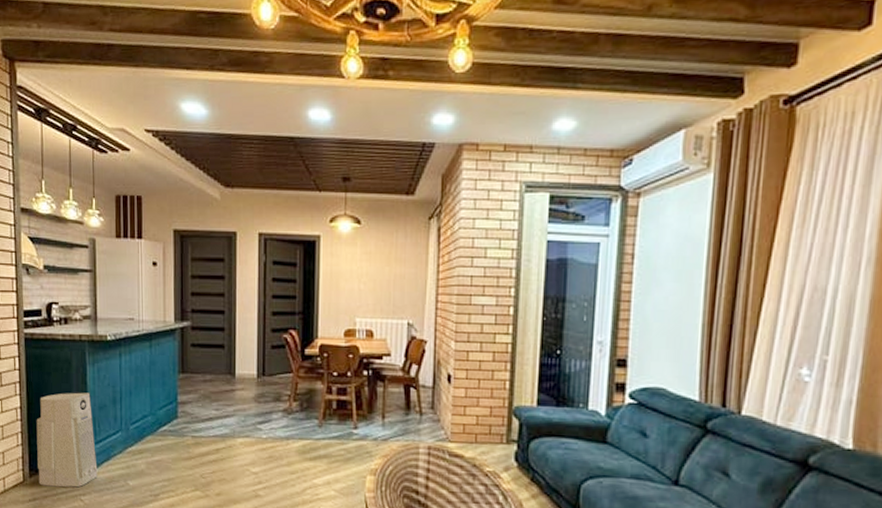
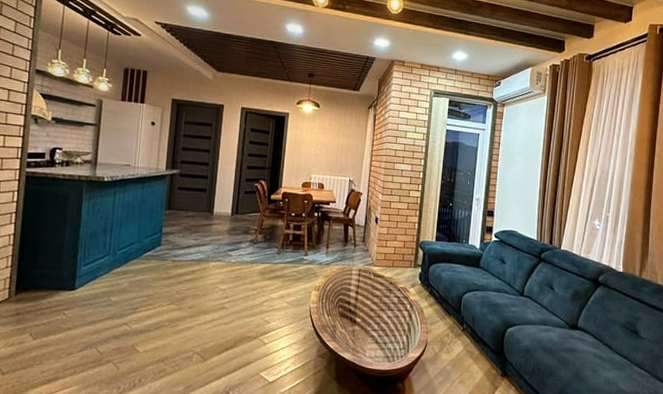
air purifier: present [36,392,98,488] -> none [24,222,84,303]

